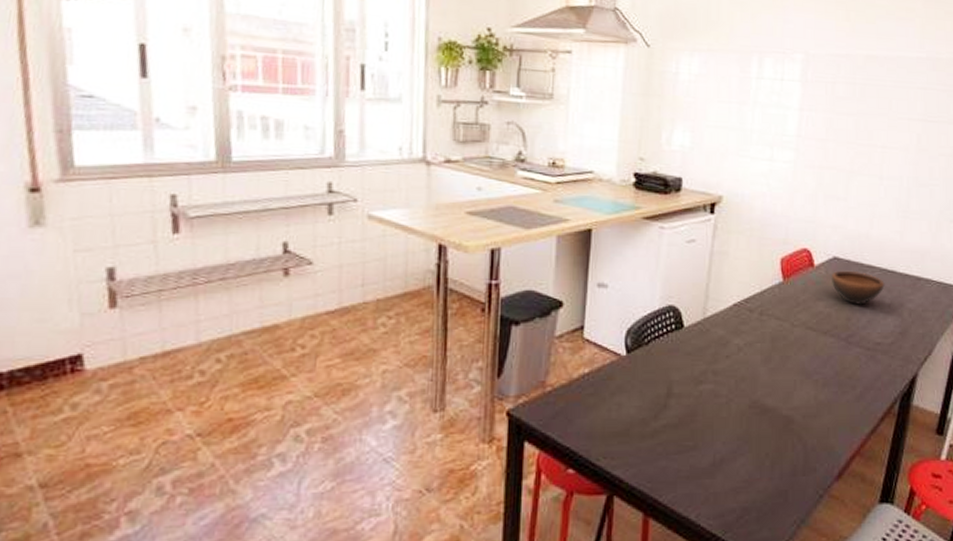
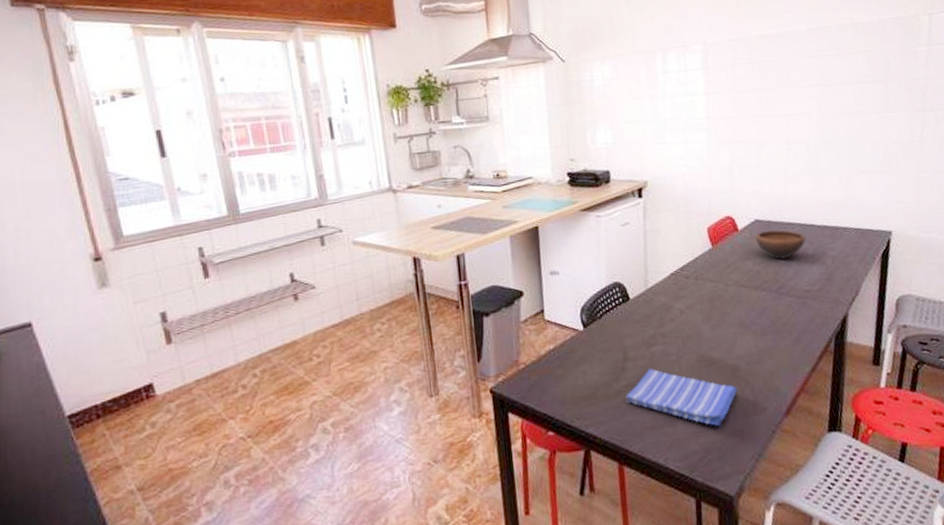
dish towel: none [663,409,788,484] -> present [625,369,738,427]

